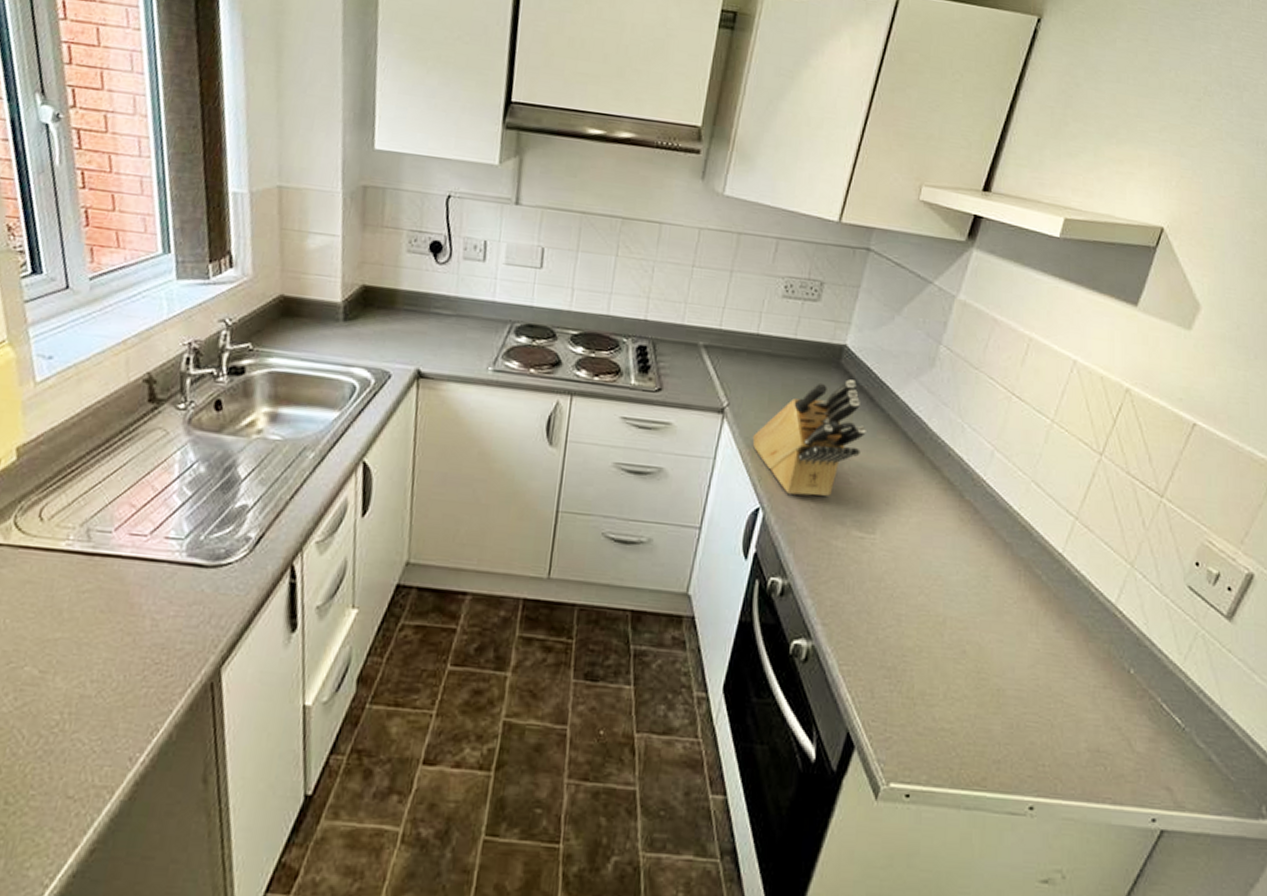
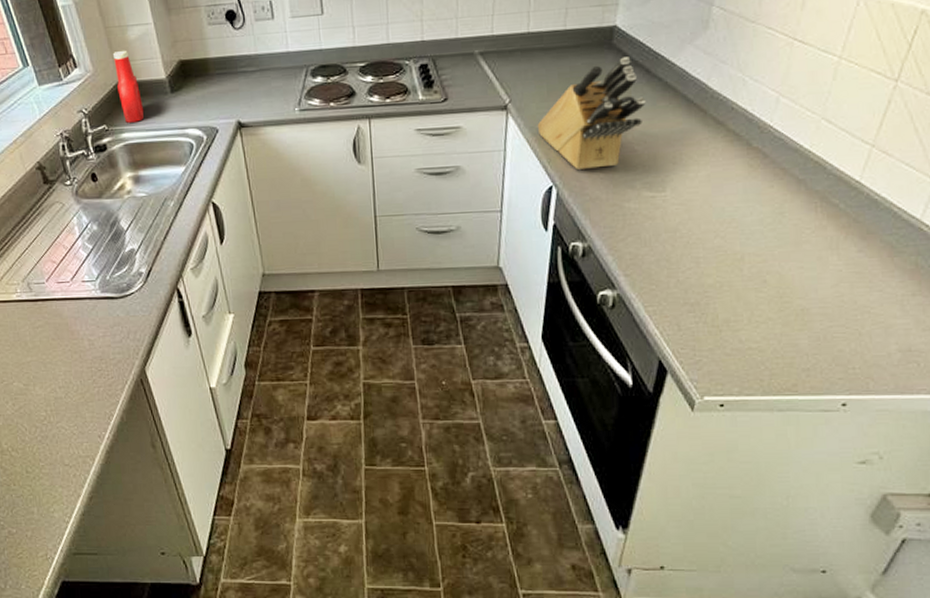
ketchup bottle: none [276,258,306,348] -> present [112,50,144,123]

